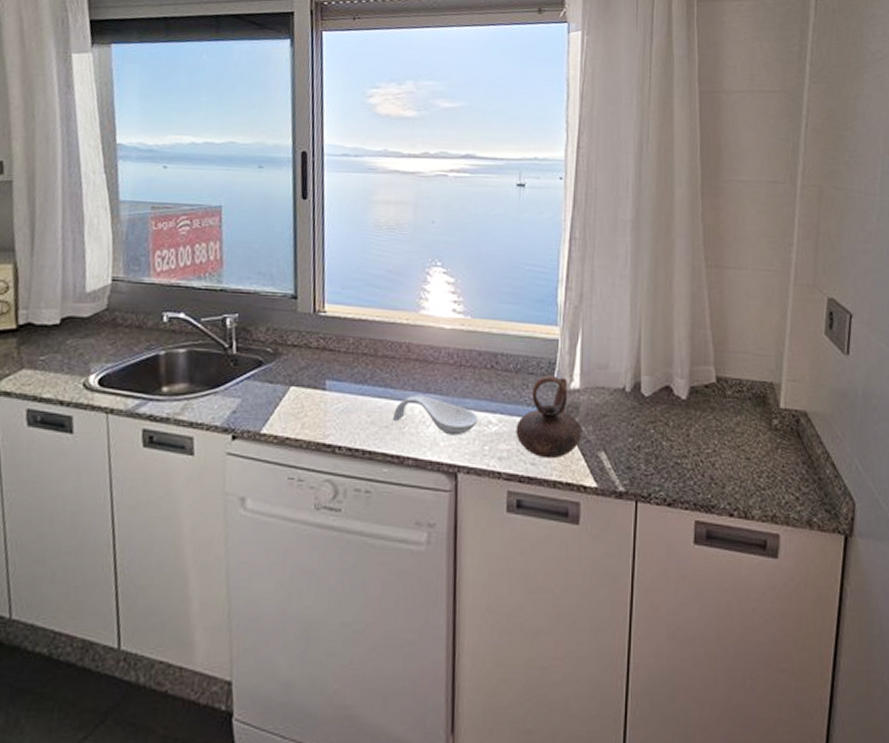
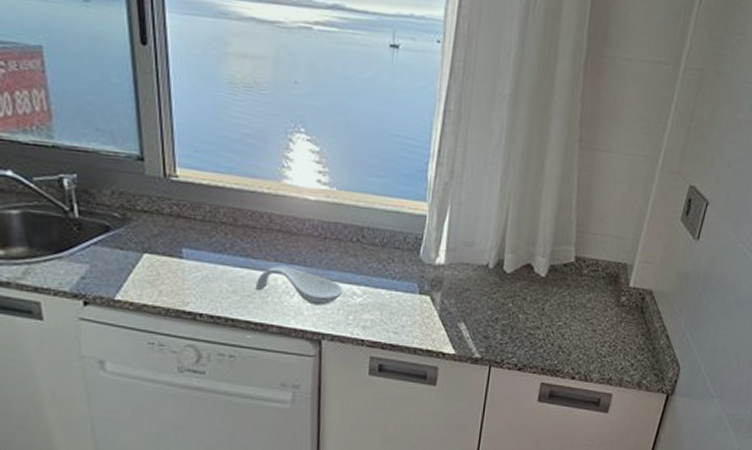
teapot: present [516,375,583,459] -> none [380,250,445,329]

